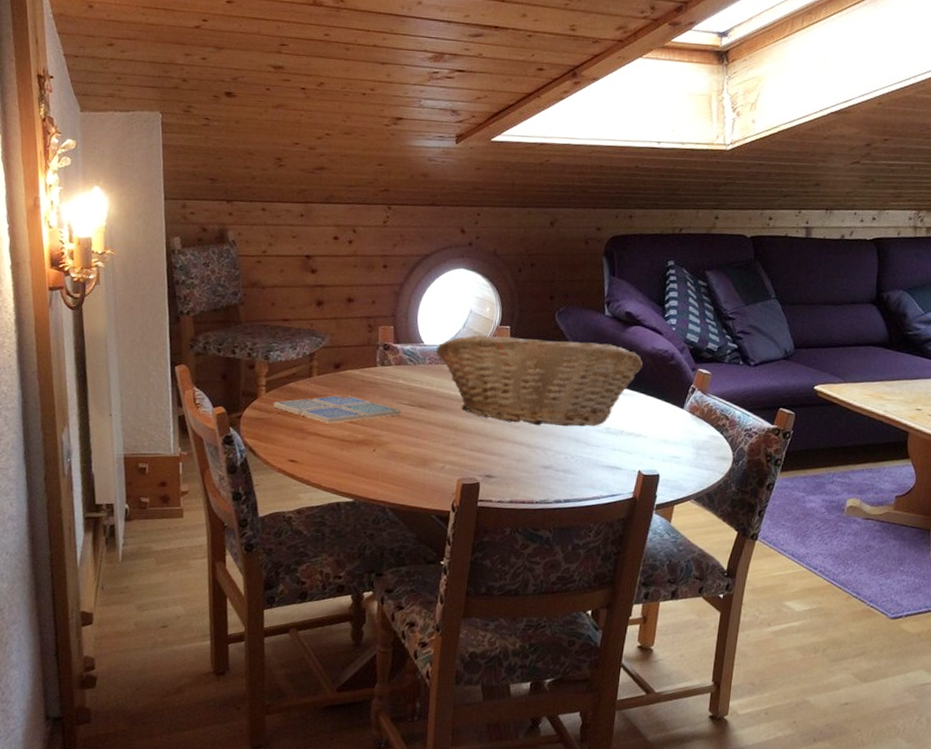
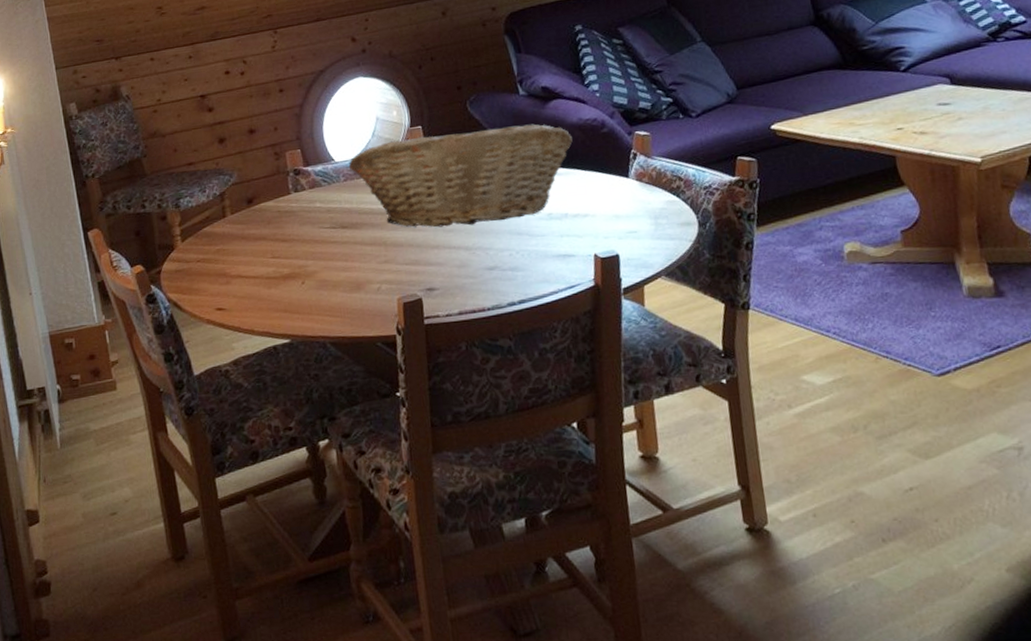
drink coaster: present [273,395,402,424] -> none [190,229,325,263]

